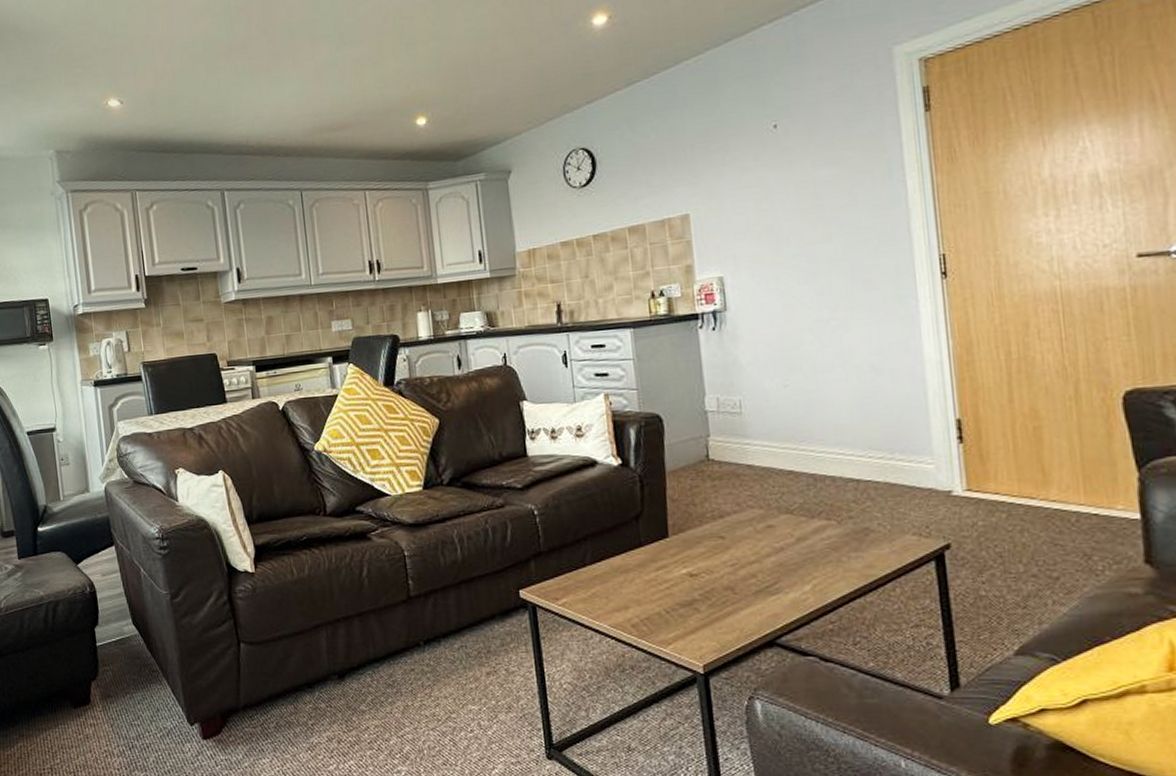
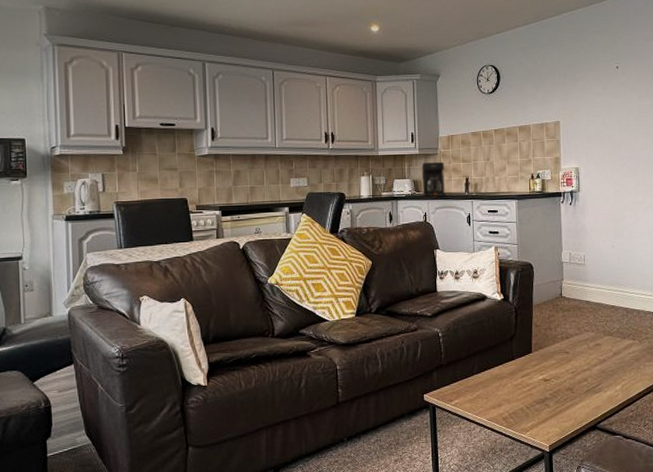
coffee maker: none [494,285,532,334] -> present [421,162,447,198]

